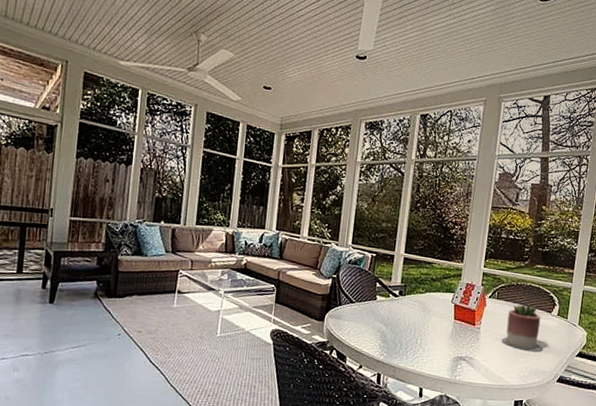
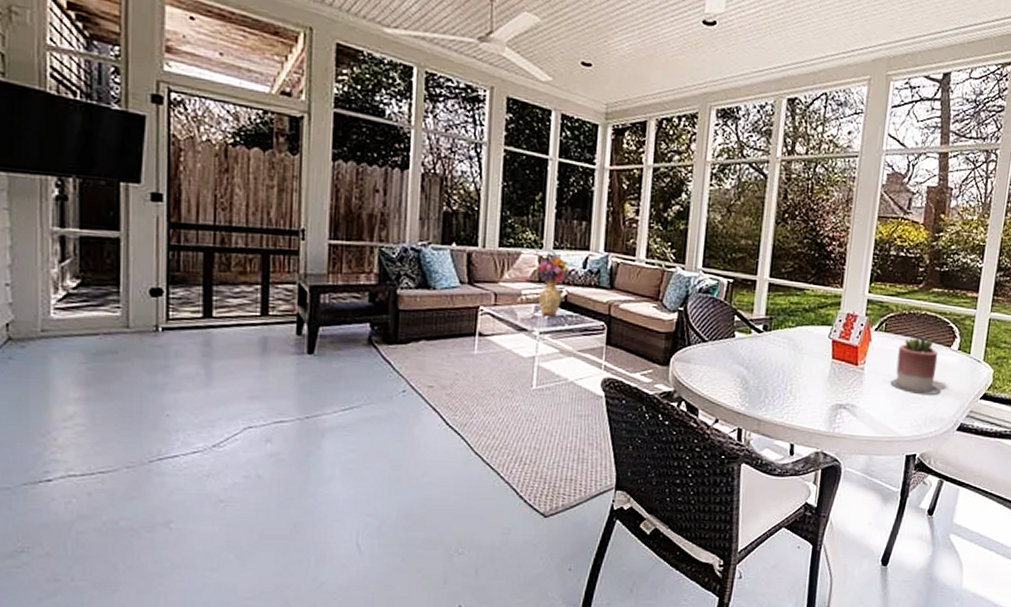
flower arrangement: none [223,231,251,280] -> present [535,254,572,317]

